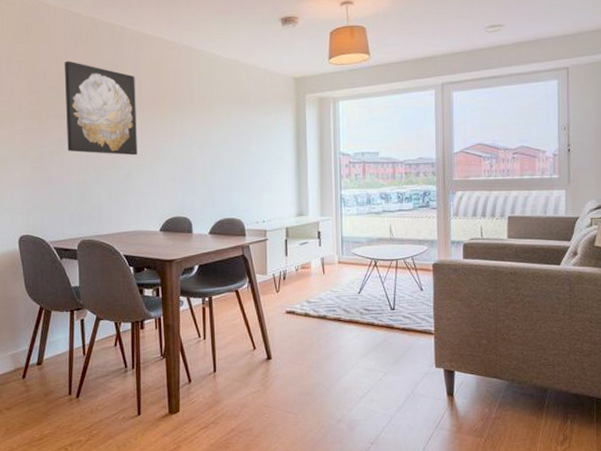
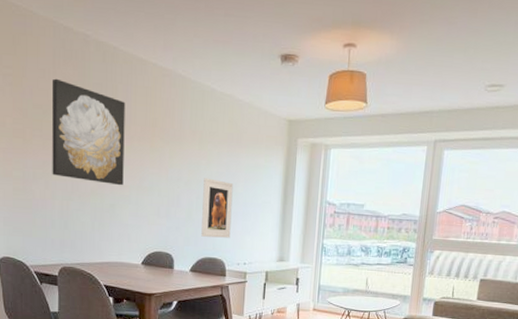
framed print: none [216,140,247,198] -> present [201,178,233,238]

